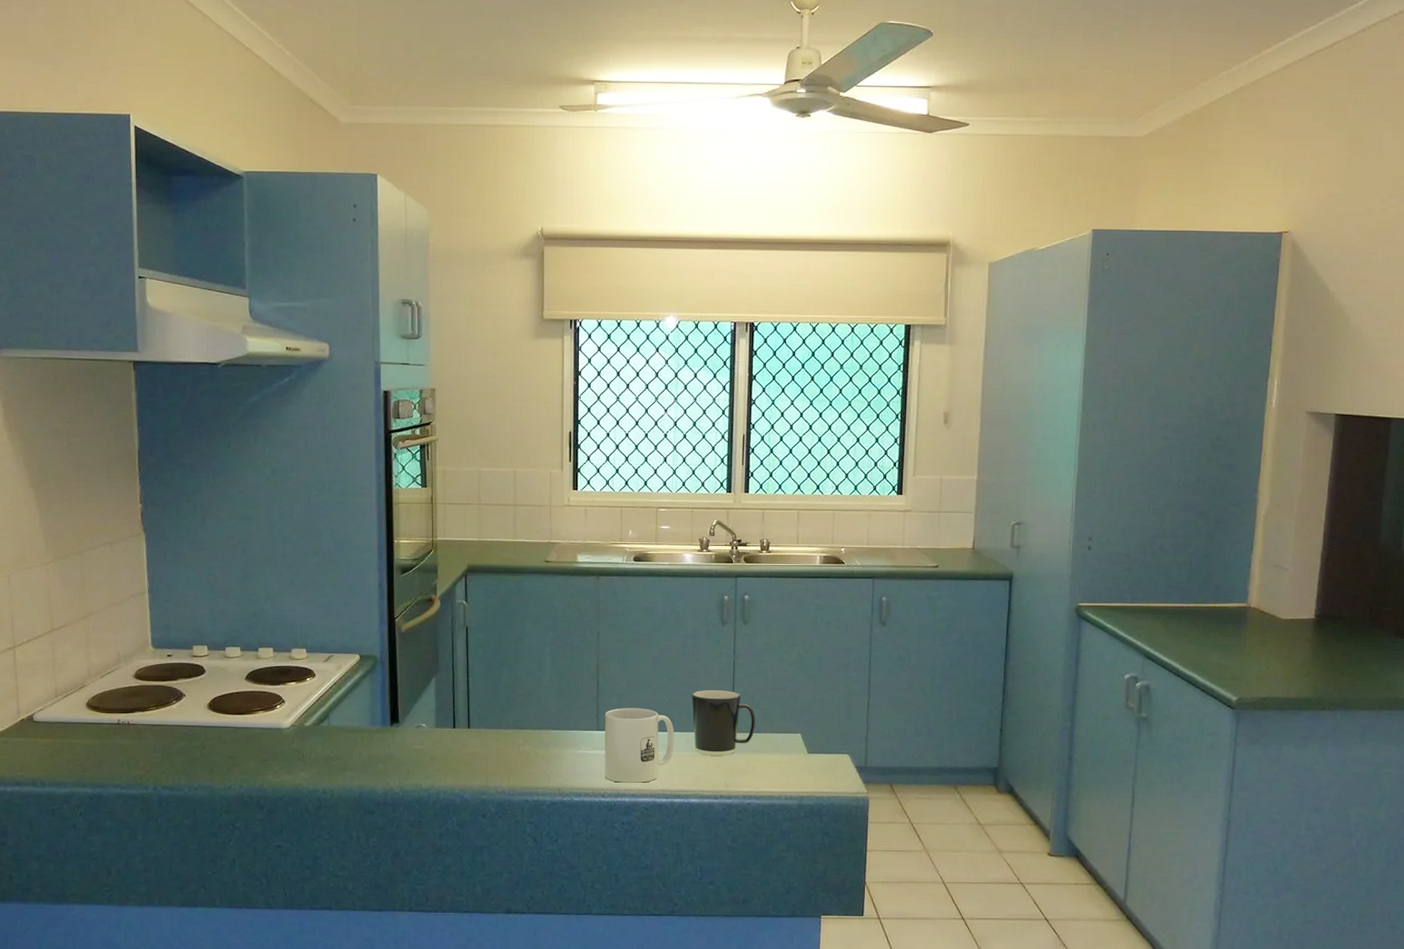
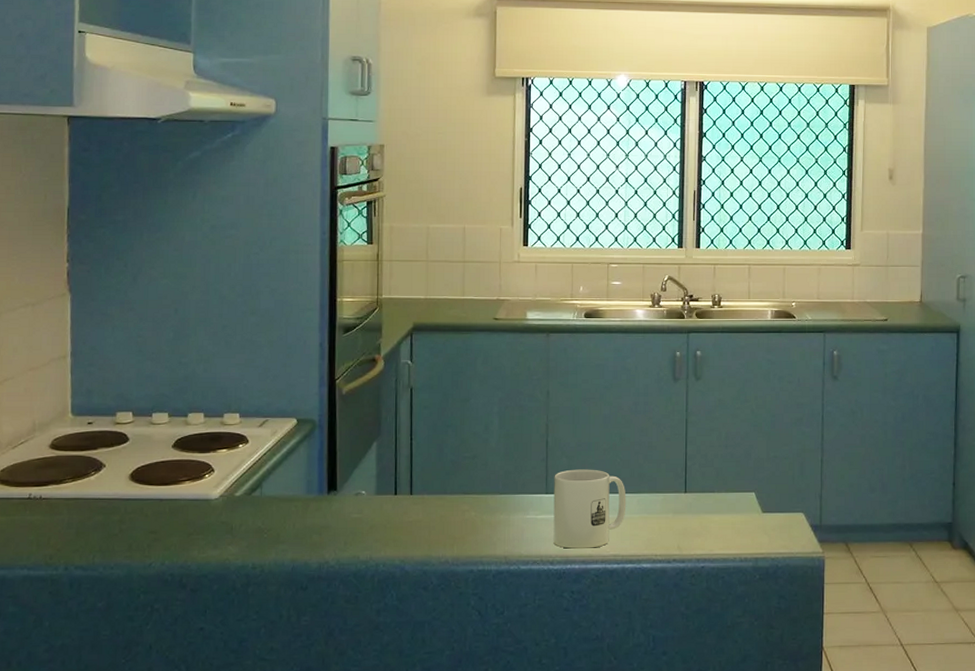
mug: present [691,689,755,756] -> none [643,448,708,518]

